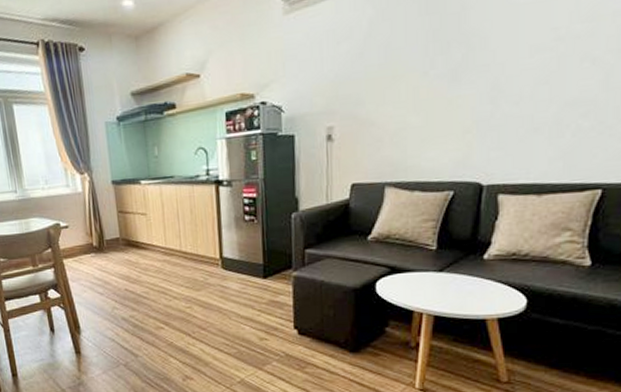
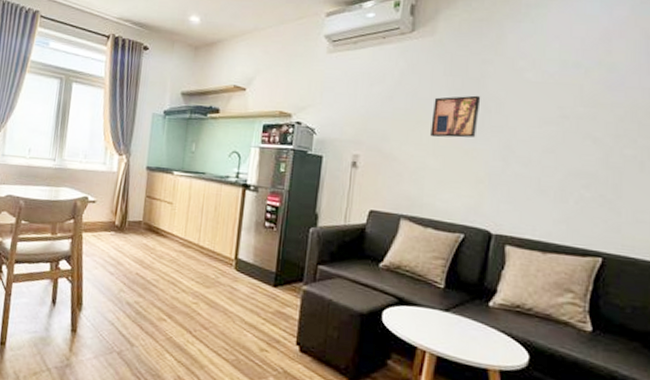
wall art: none [409,32,463,92] -> present [430,95,481,138]

